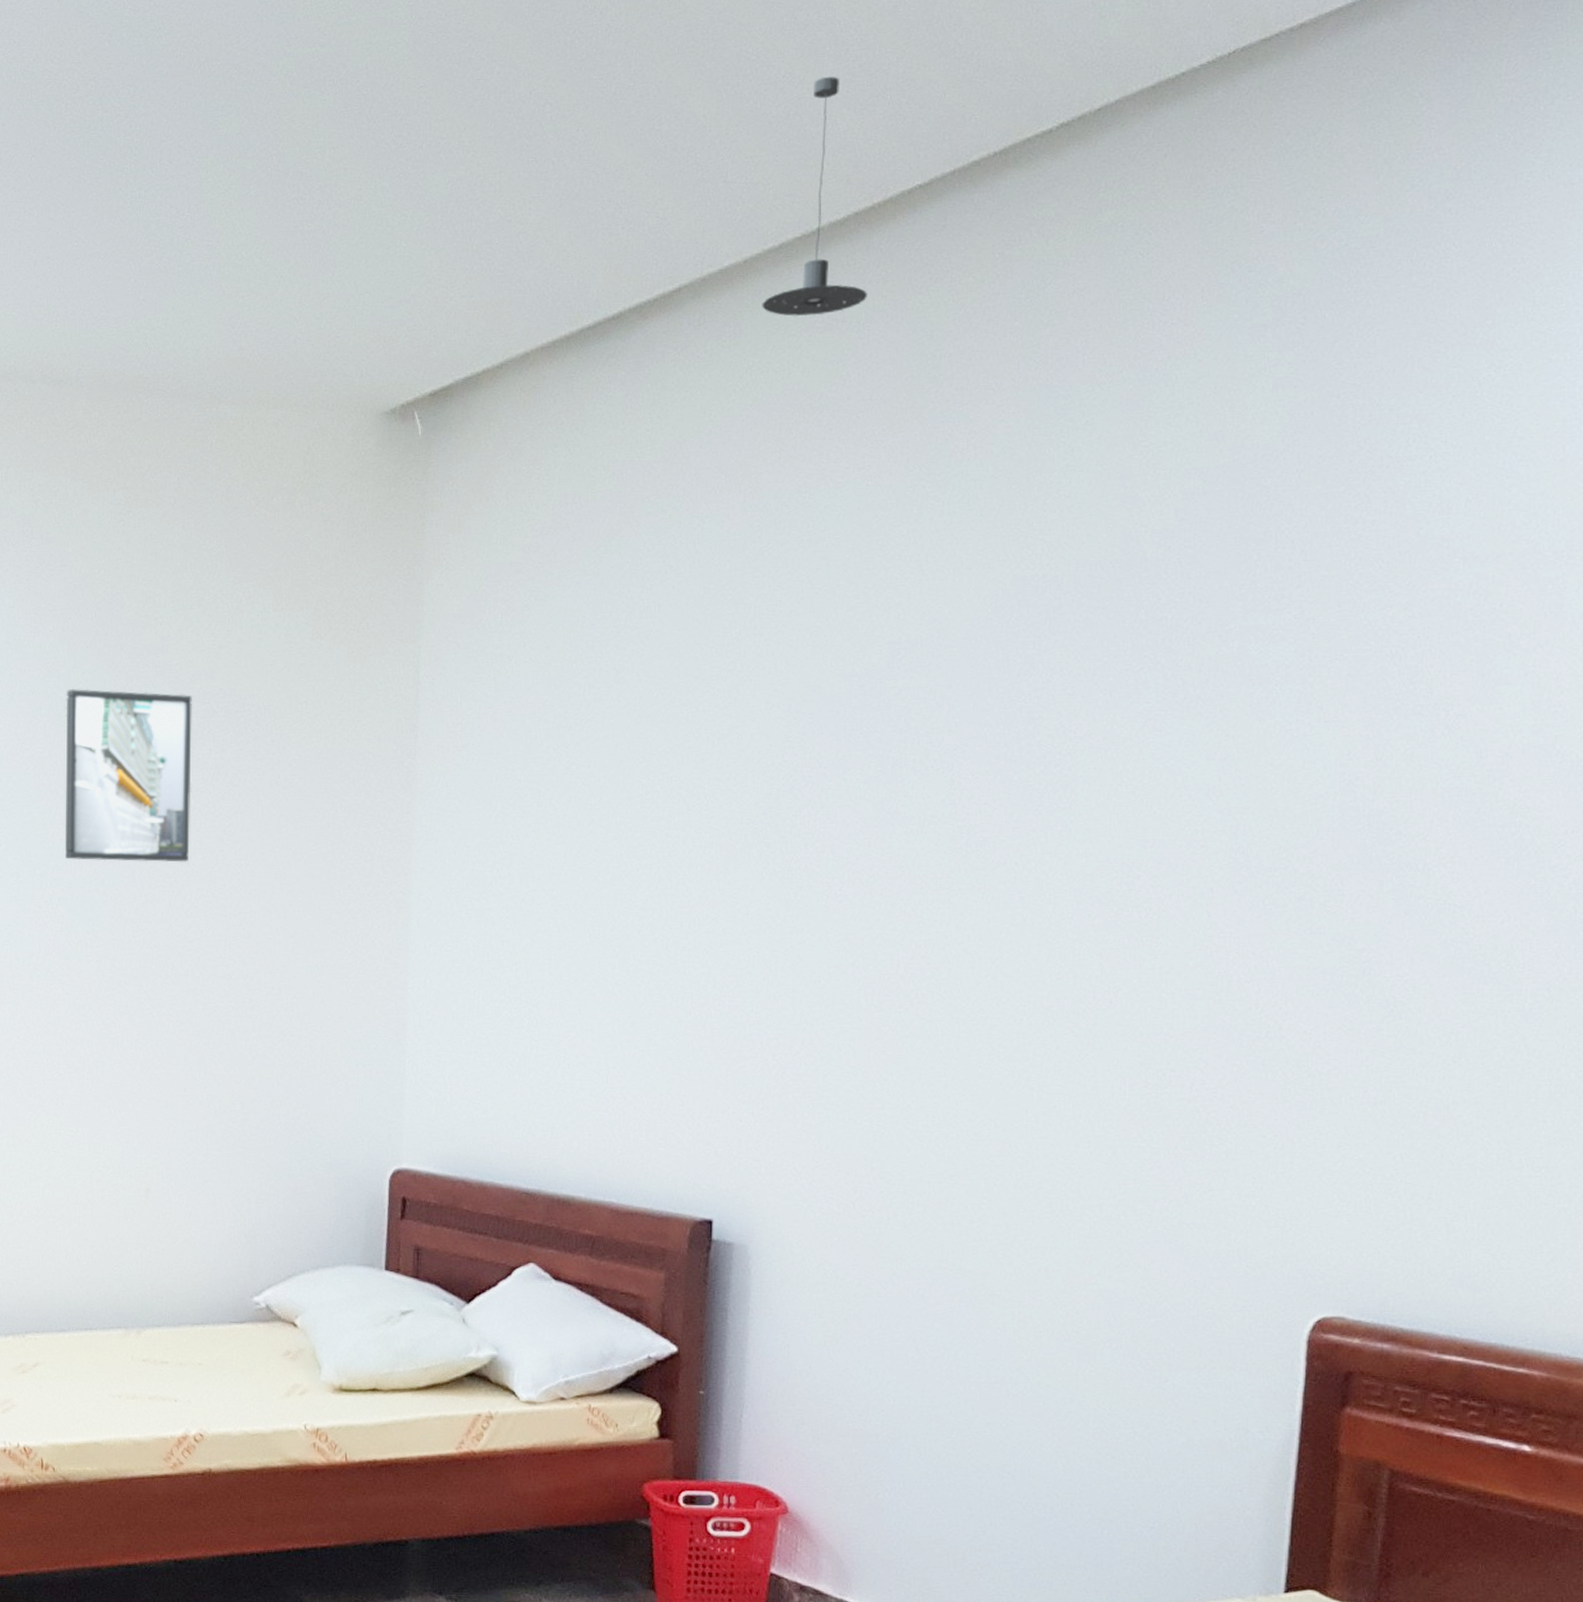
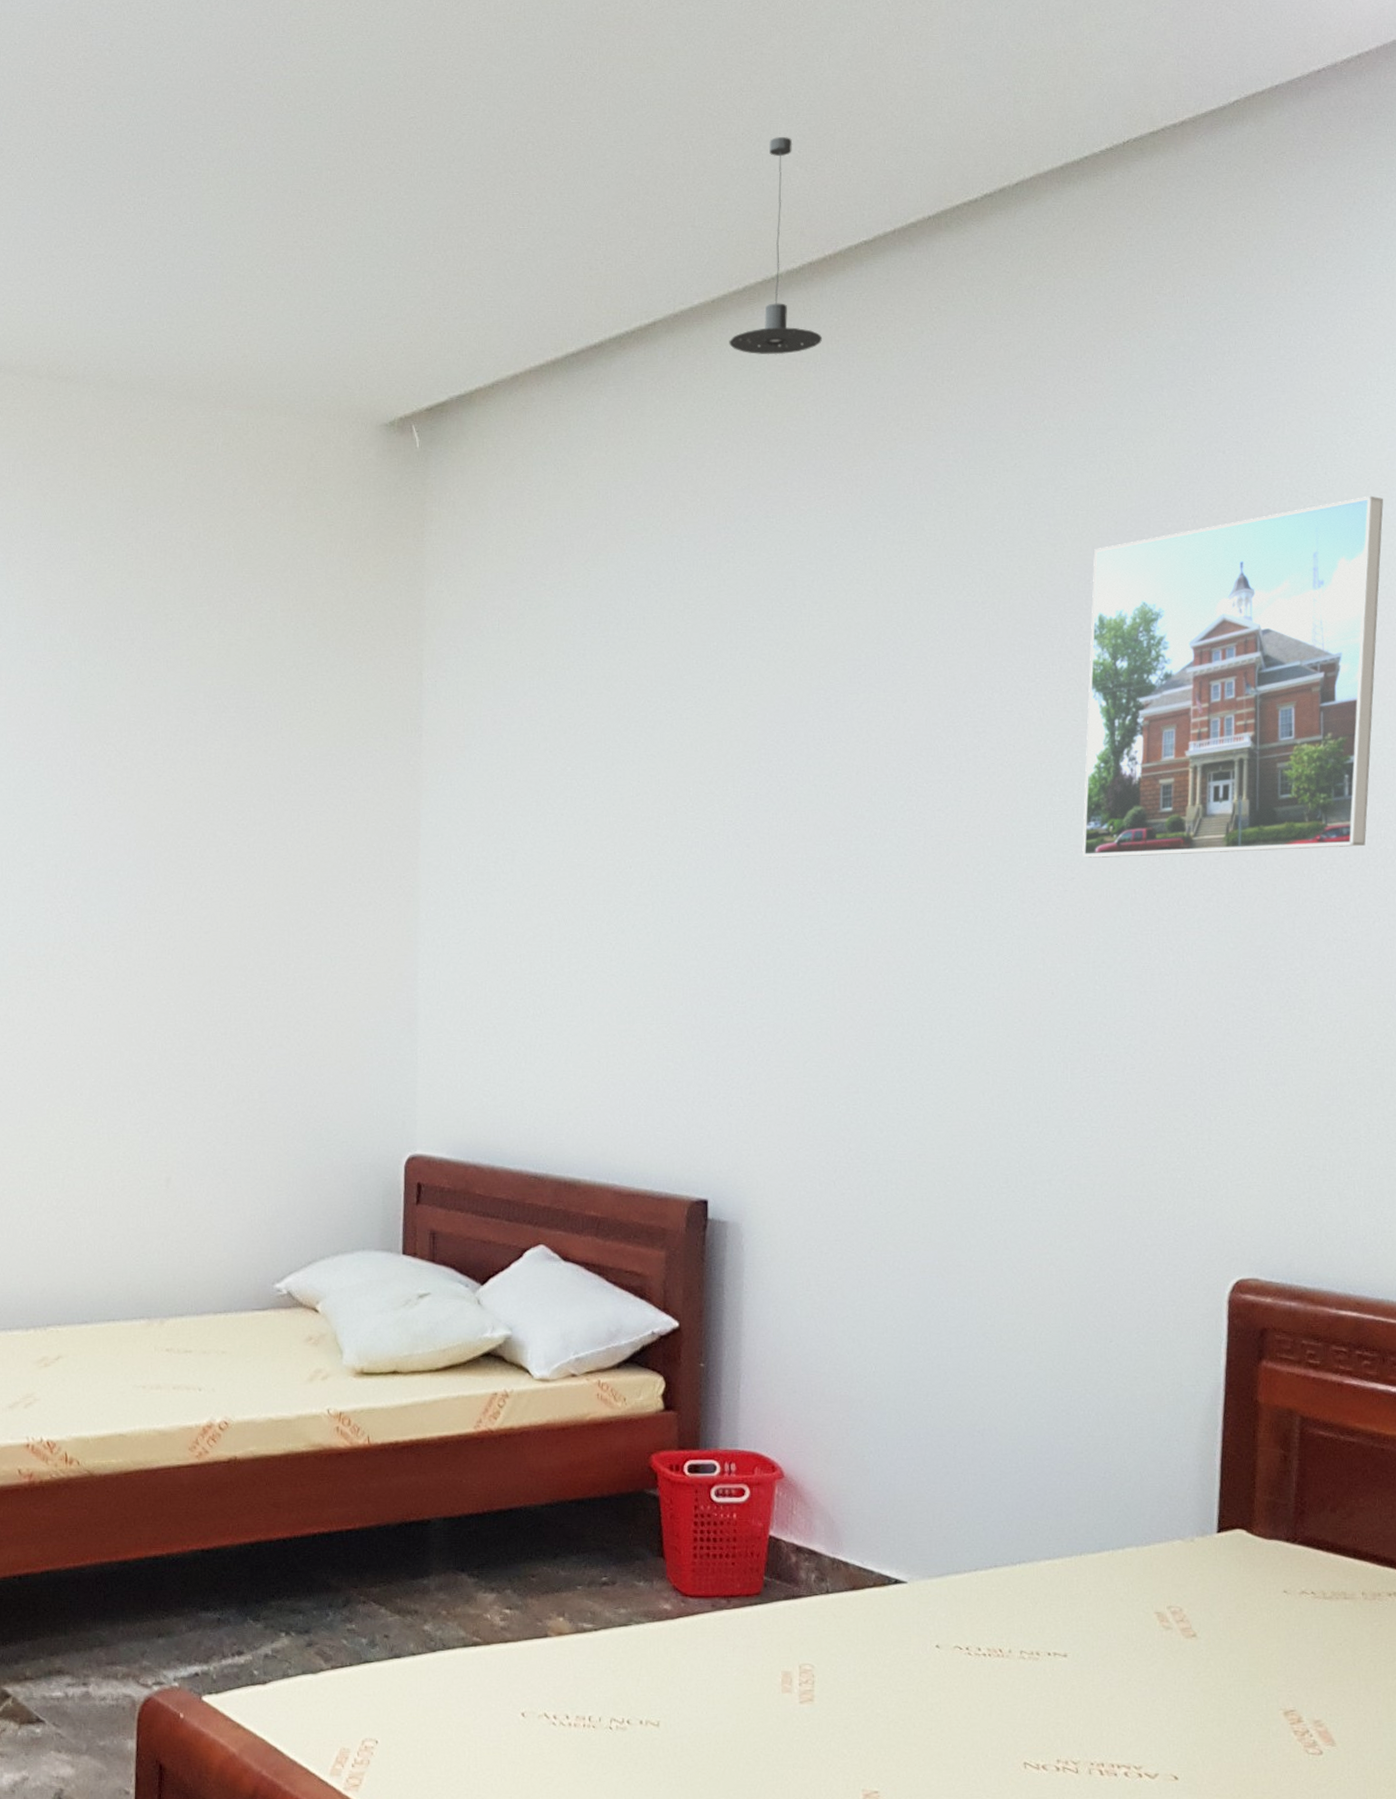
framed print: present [64,688,192,863] -> none [77,680,204,855]
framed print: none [1151,437,1534,854] -> present [1082,495,1383,858]

